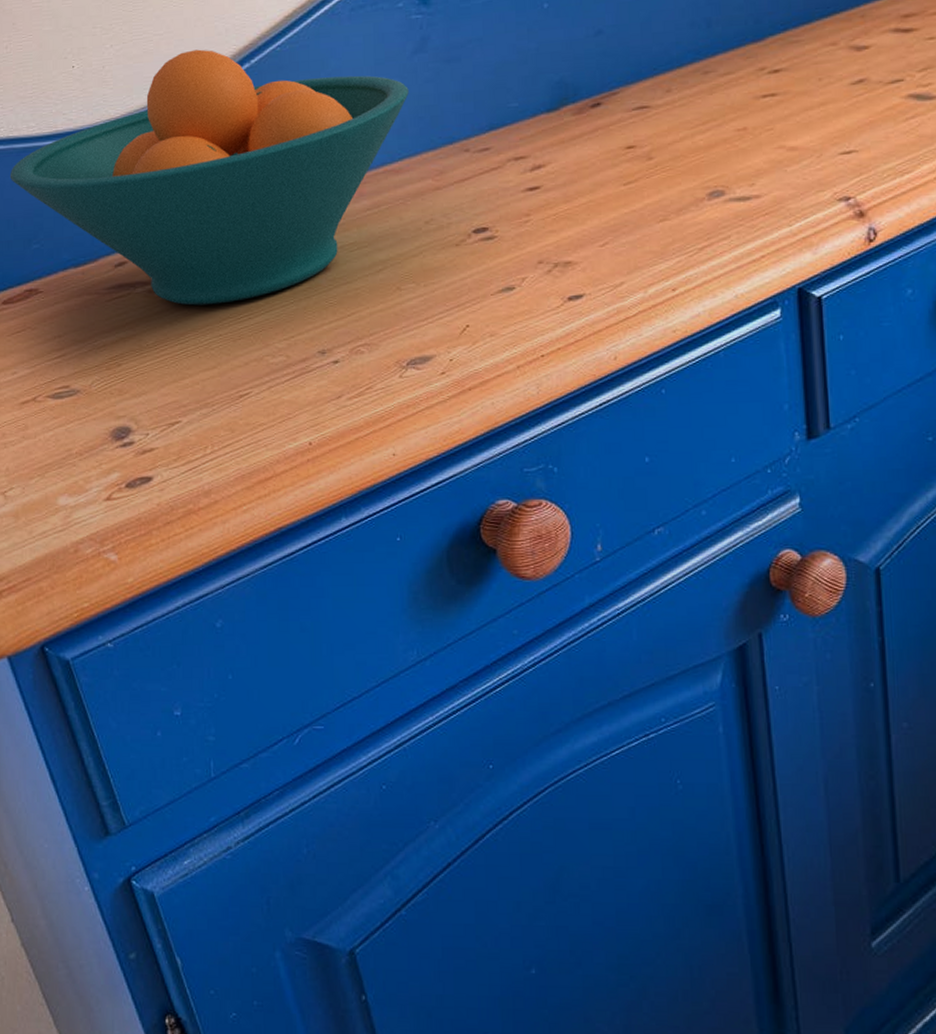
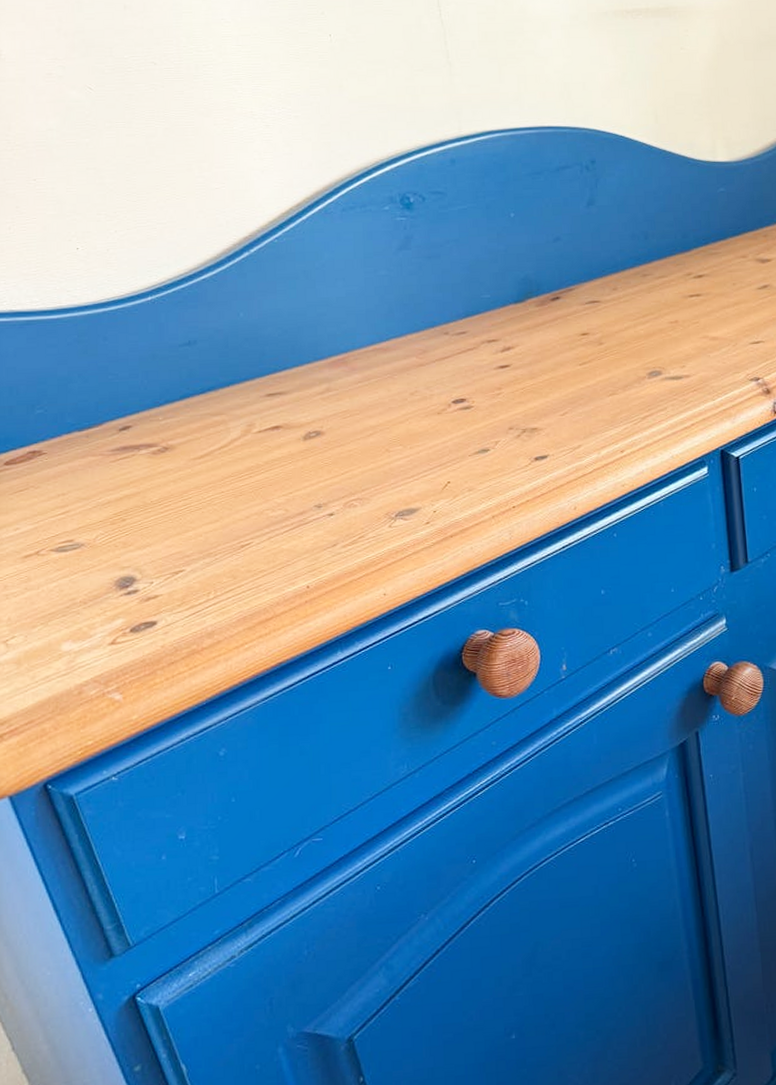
fruit bowl: present [9,49,409,306] -> none [12,238,395,466]

